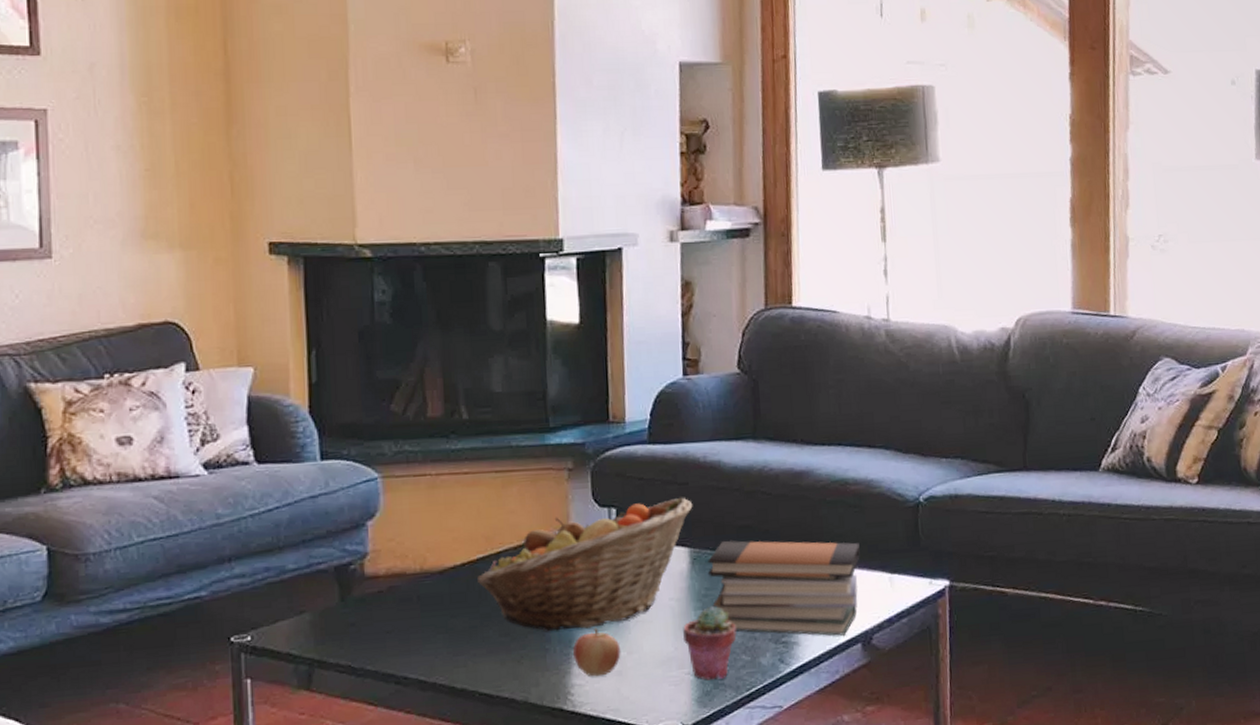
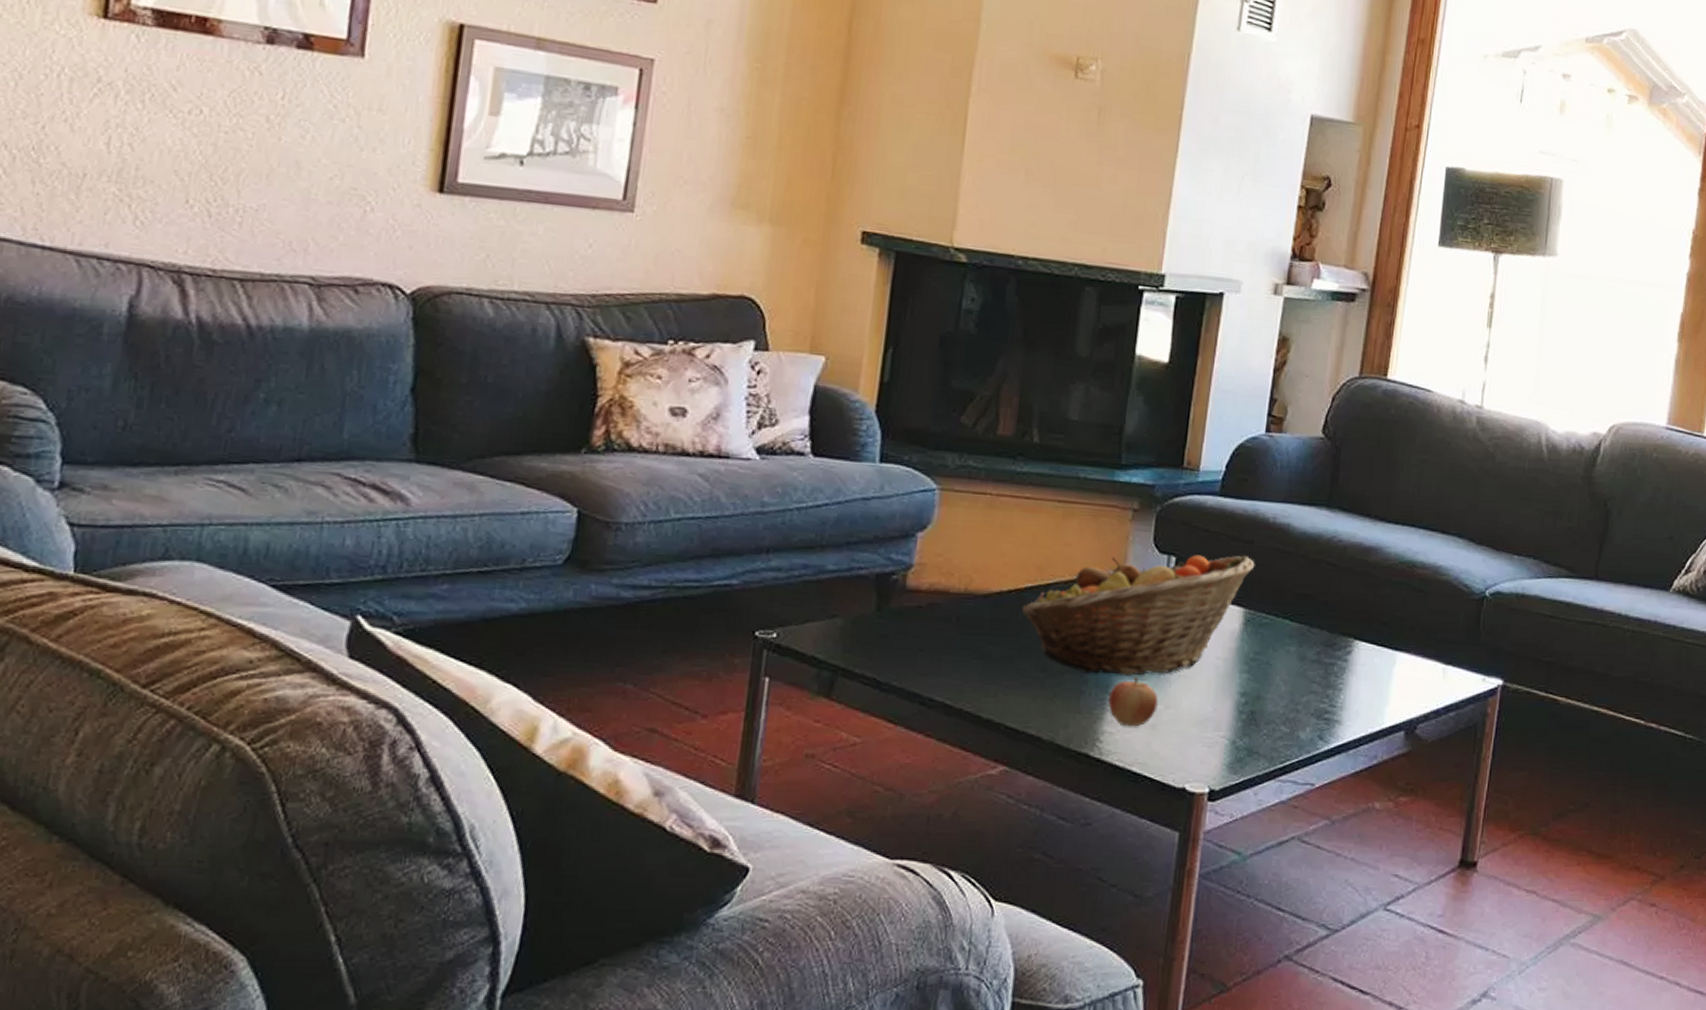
potted succulent: present [683,606,736,680] -> none [1224,672,1280,747]
book stack: present [707,540,860,636] -> none [1259,606,1418,721]

